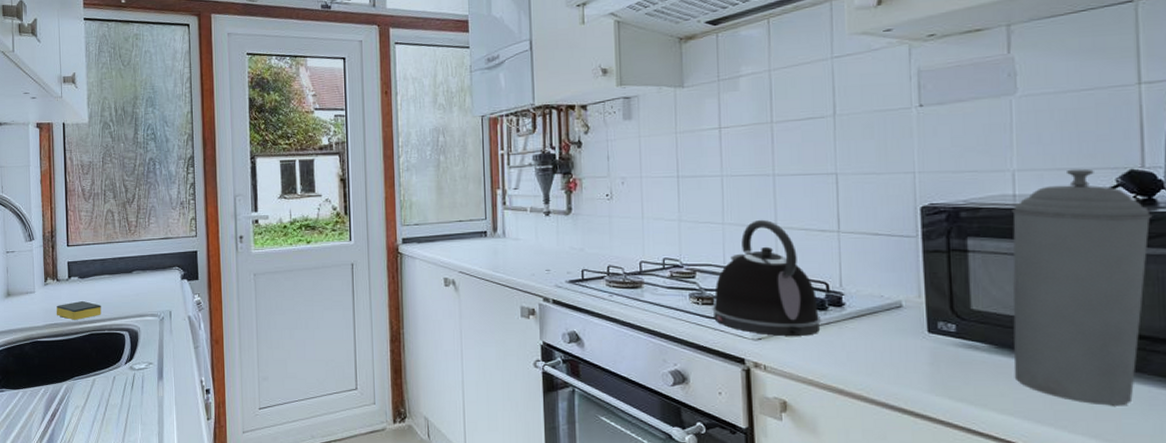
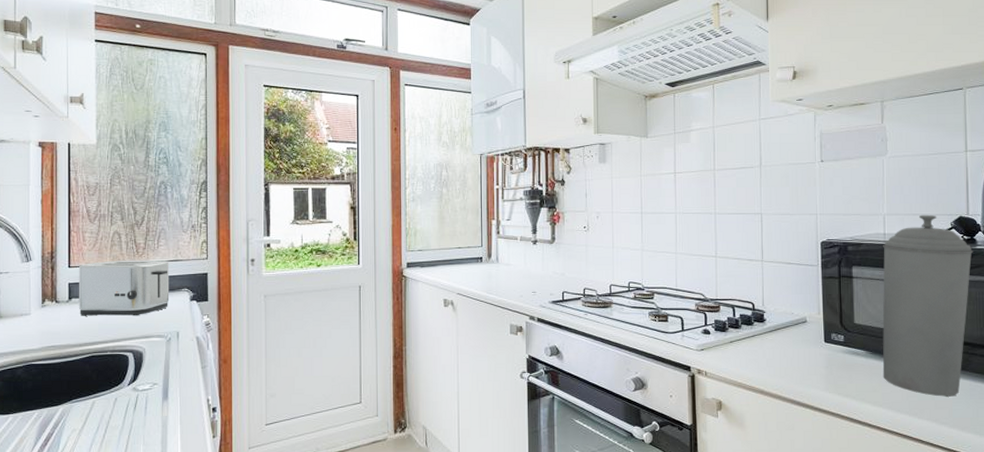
sponge: present [56,301,102,321] -> none [53,323,104,343]
toaster: none [76,238,162,295] -> present [78,260,170,317]
kettle: present [712,219,822,336] -> none [666,250,749,347]

